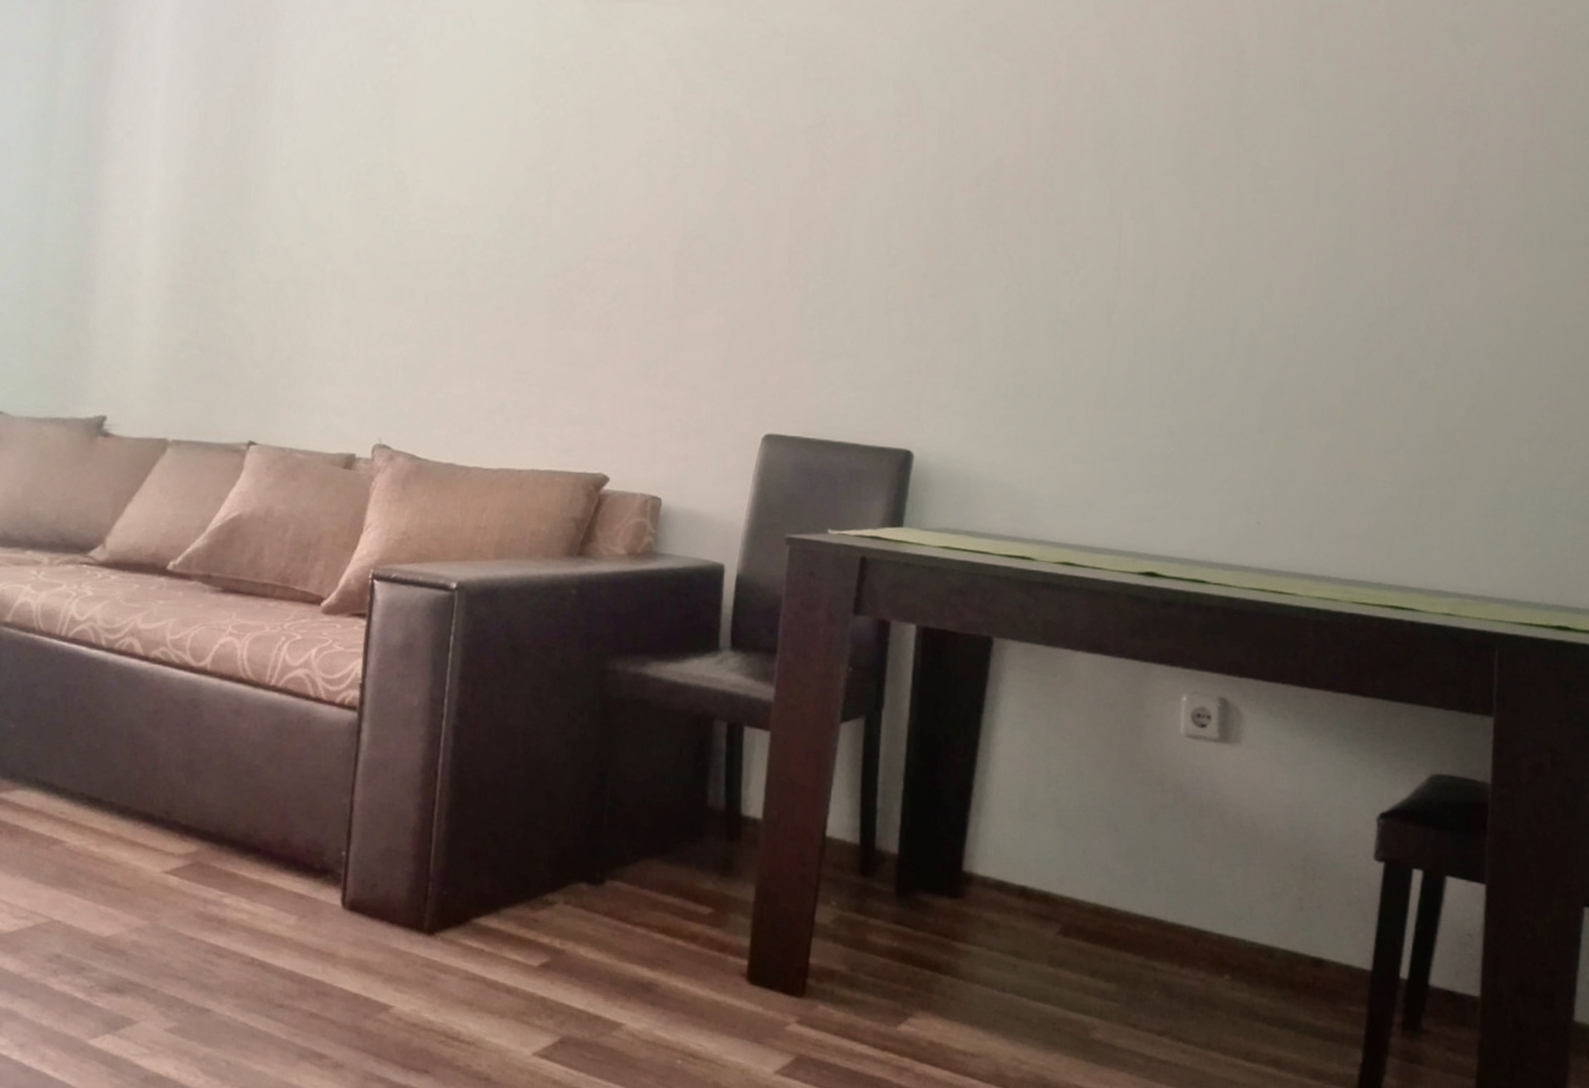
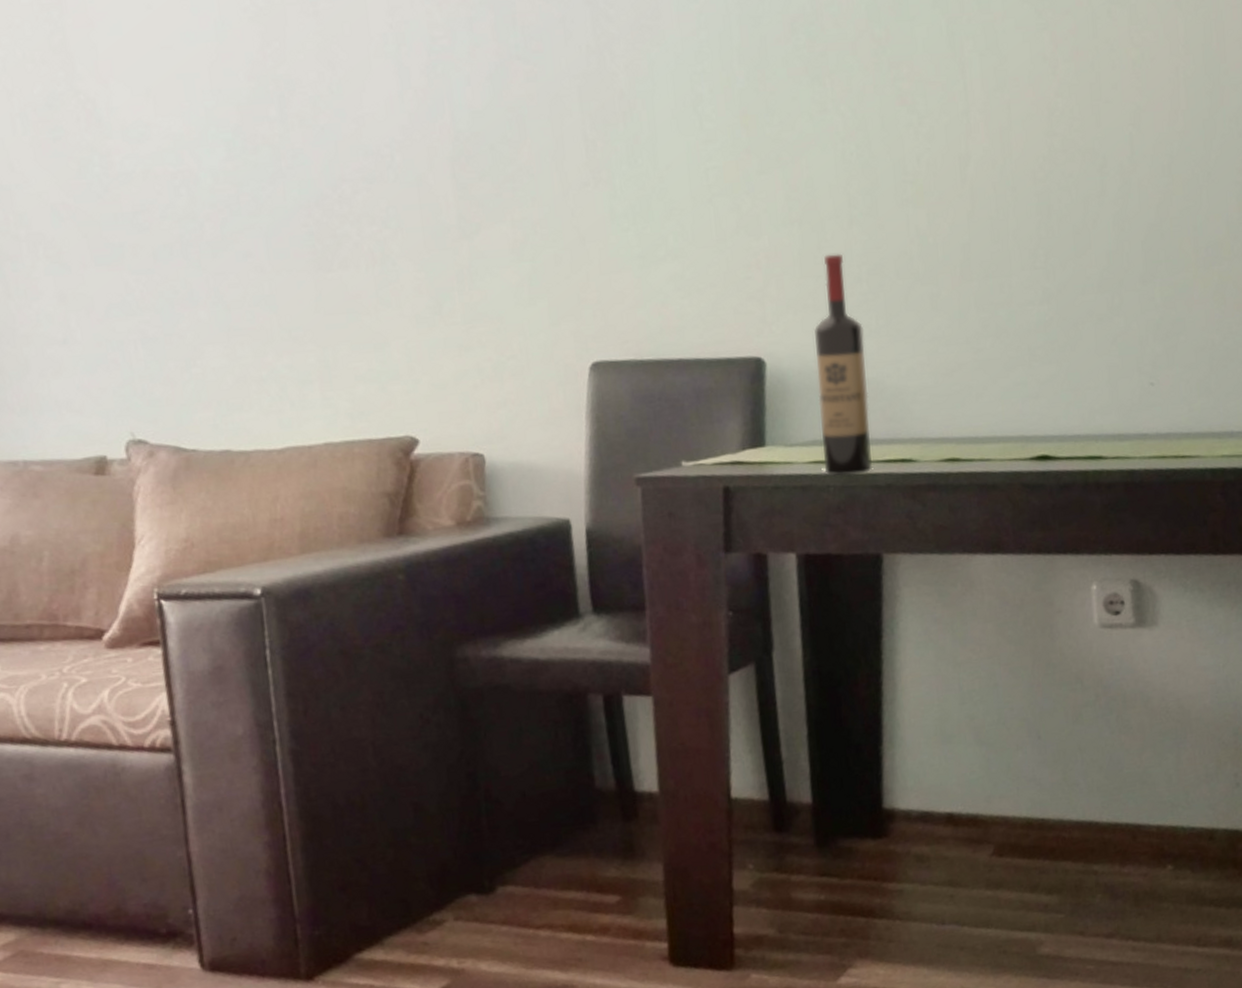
wine bottle: none [952,371,1003,564] -> present [813,253,873,477]

